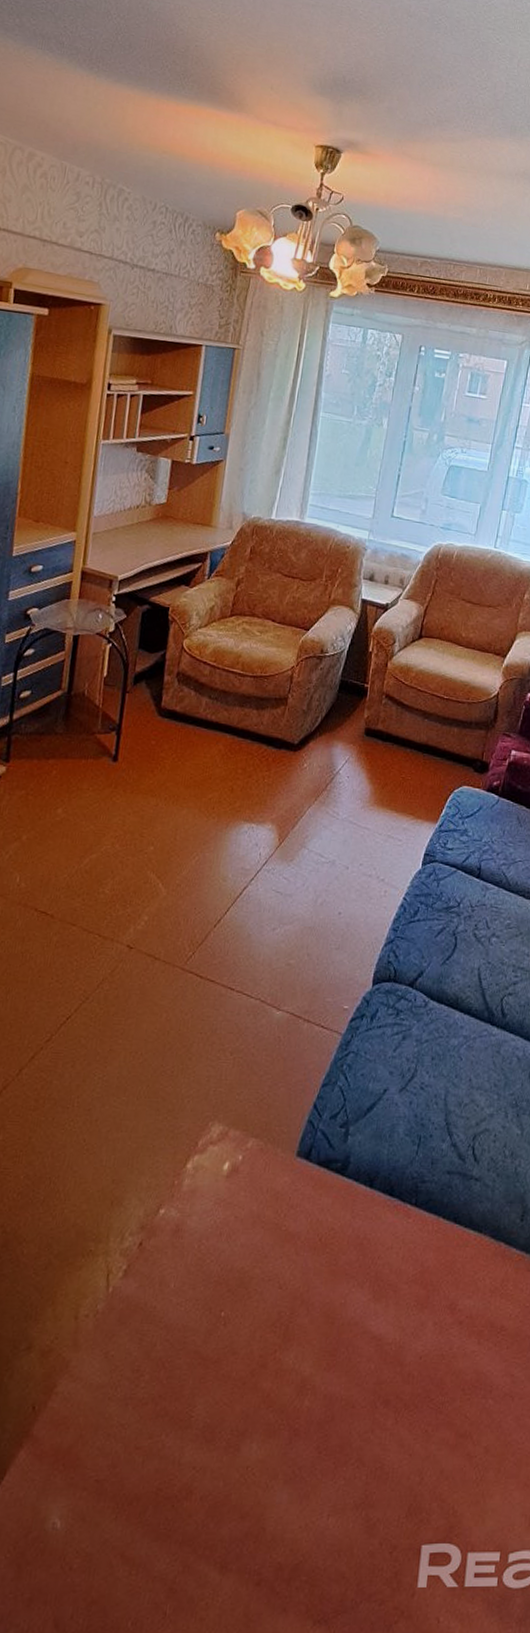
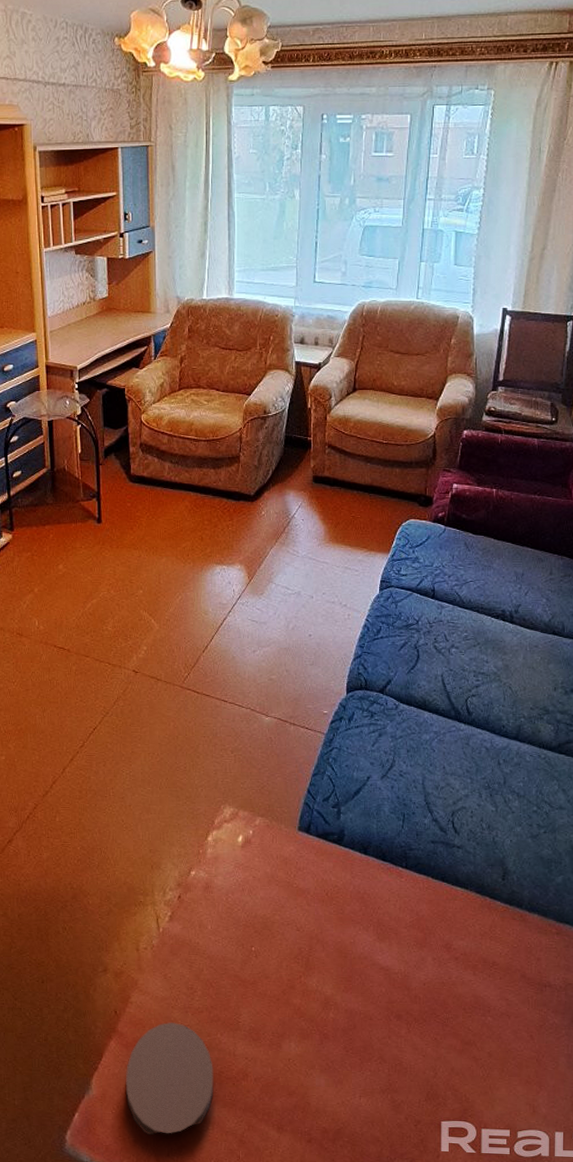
coaster: none [28,1421,151,1589] -> present [125,1023,214,1136]

